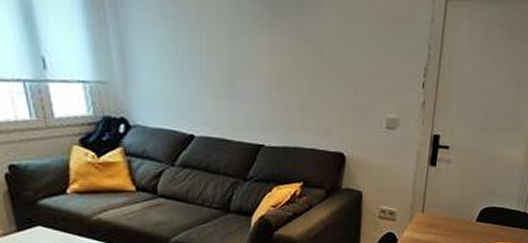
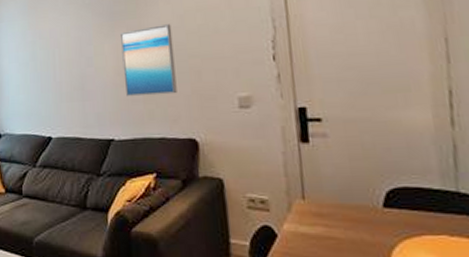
wall art: none [280,28,336,107] -> present [121,24,177,97]

